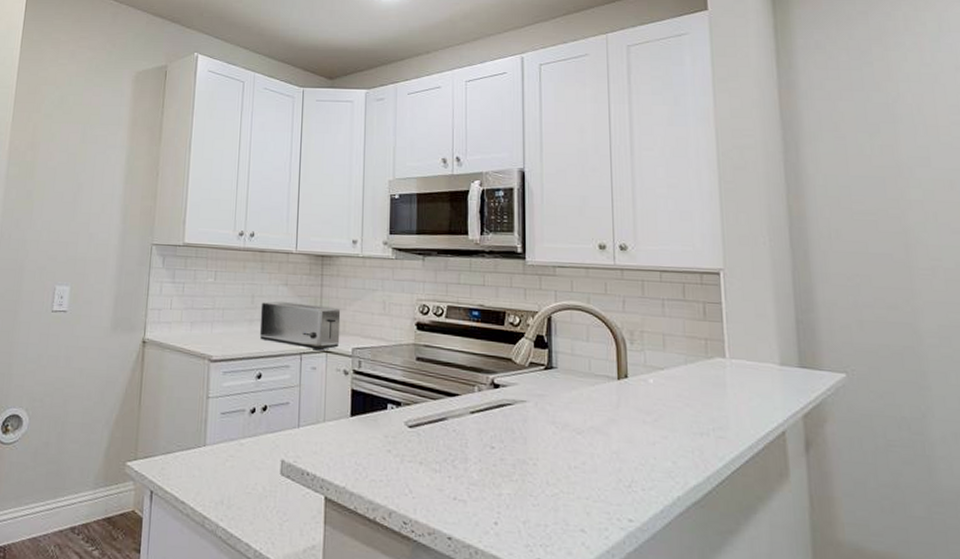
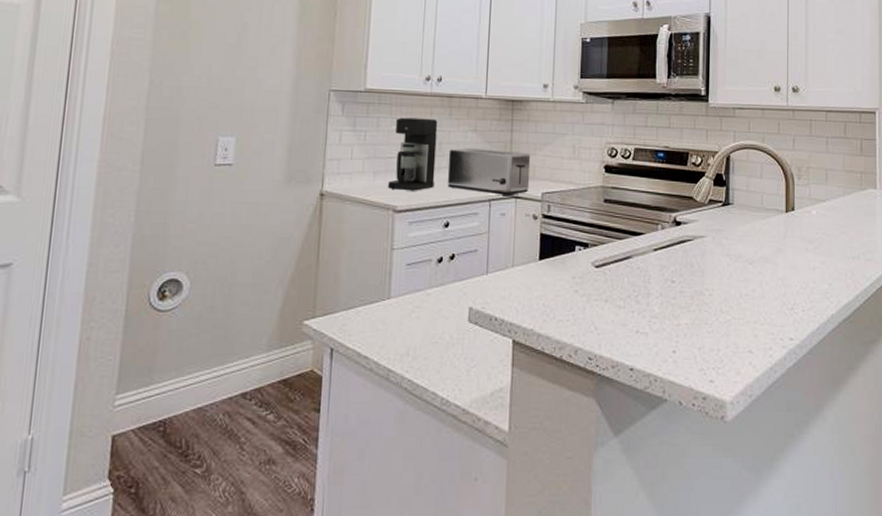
coffee maker: none [204,271,251,343] -> present [388,117,438,192]

